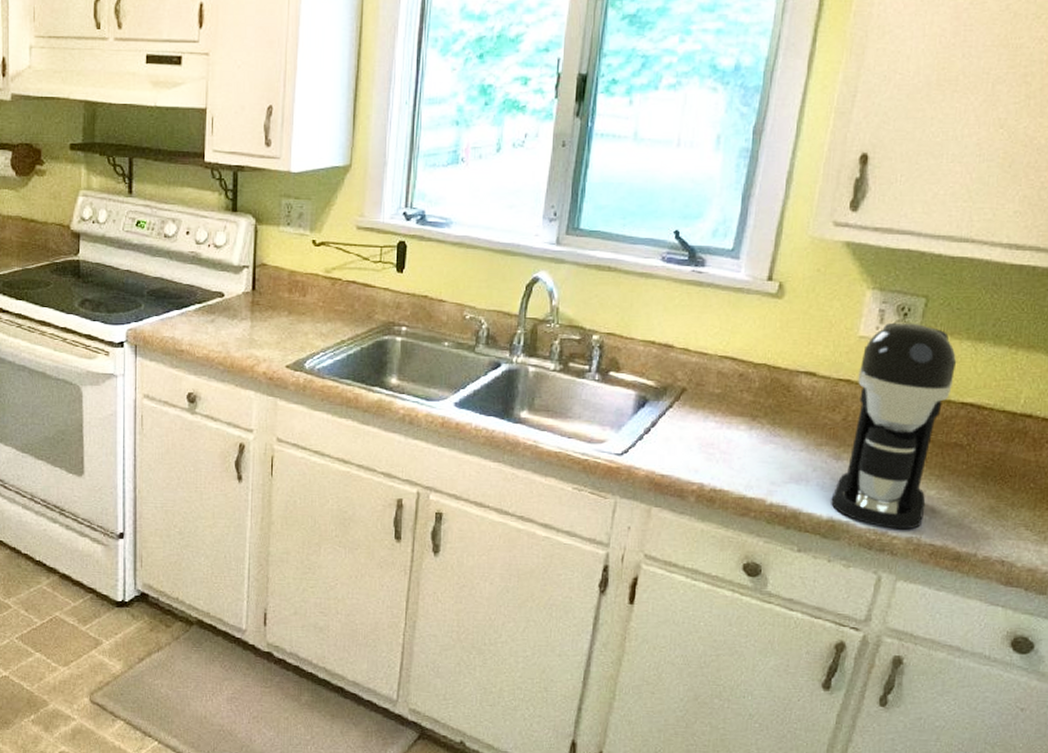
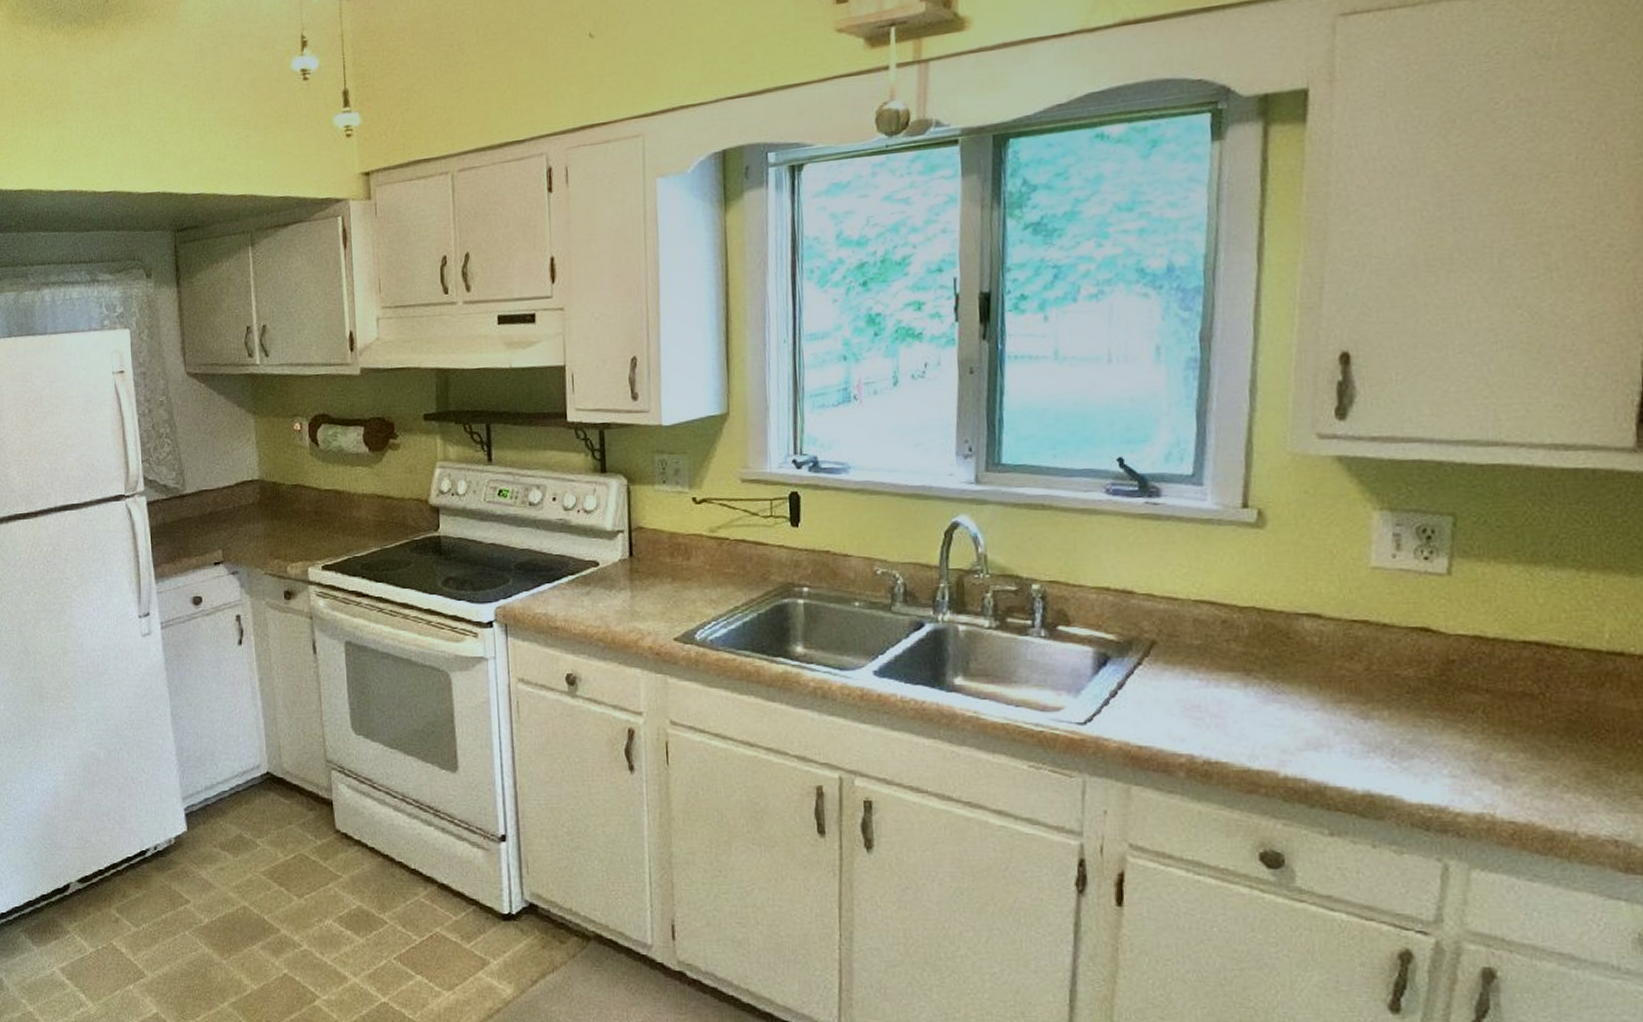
coffee maker: present [831,322,957,530] -> none [1365,547,1508,804]

